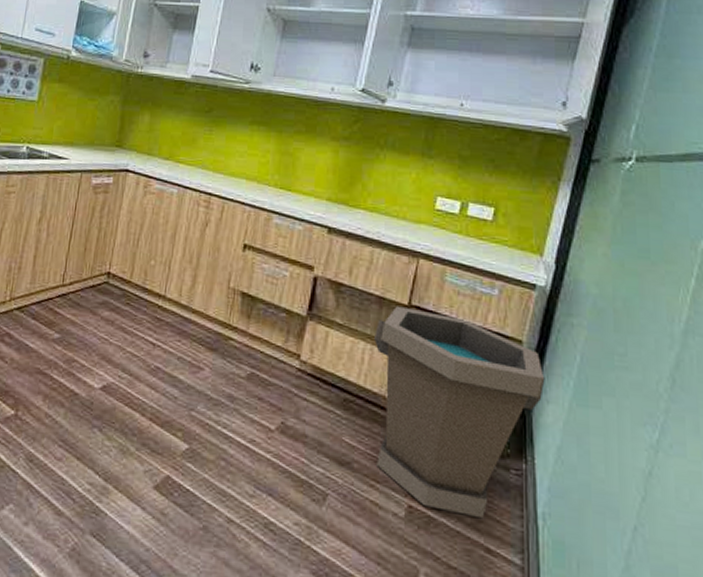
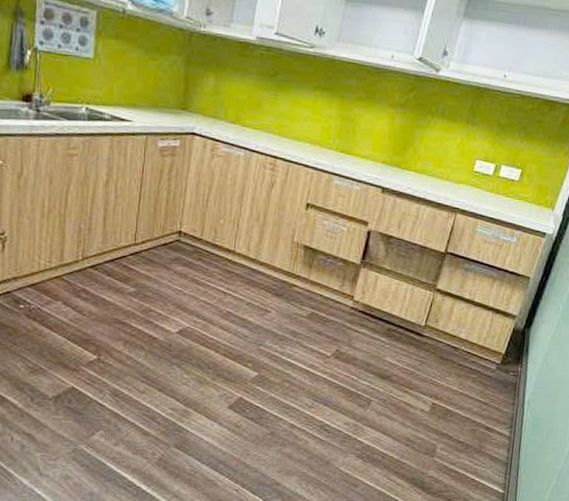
bucket: present [374,306,545,519] -> none [410,253,543,408]

